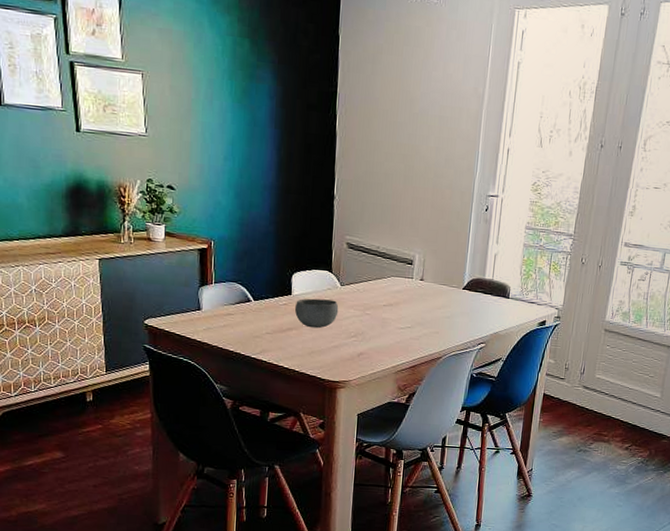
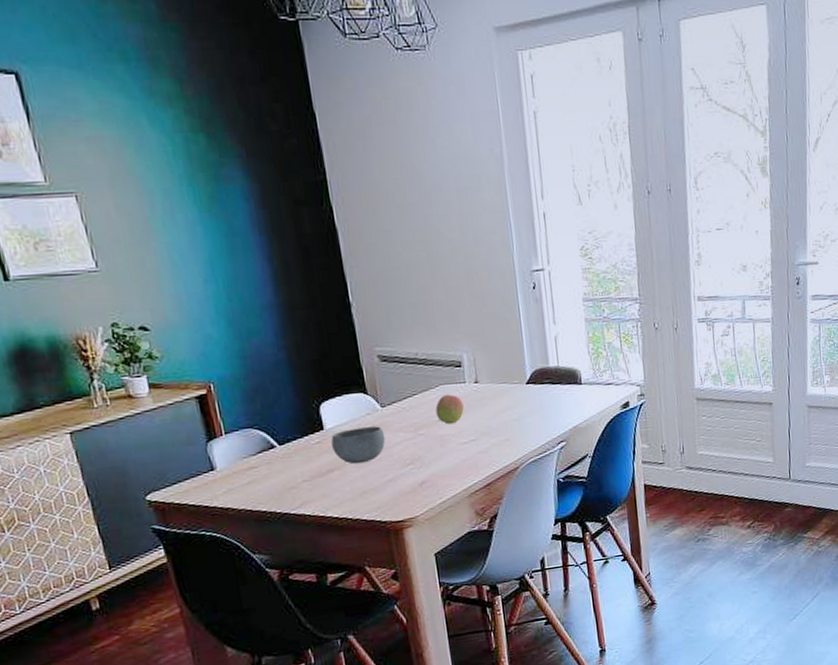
fruit: none [383,286,407,311] -> present [435,394,464,425]

